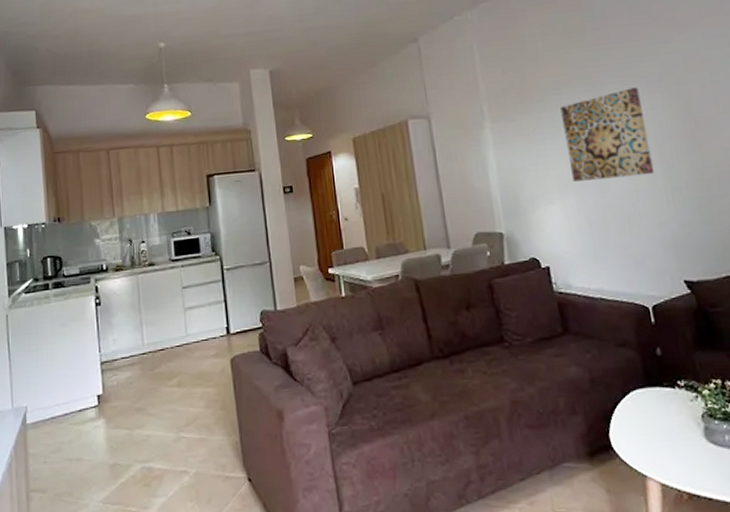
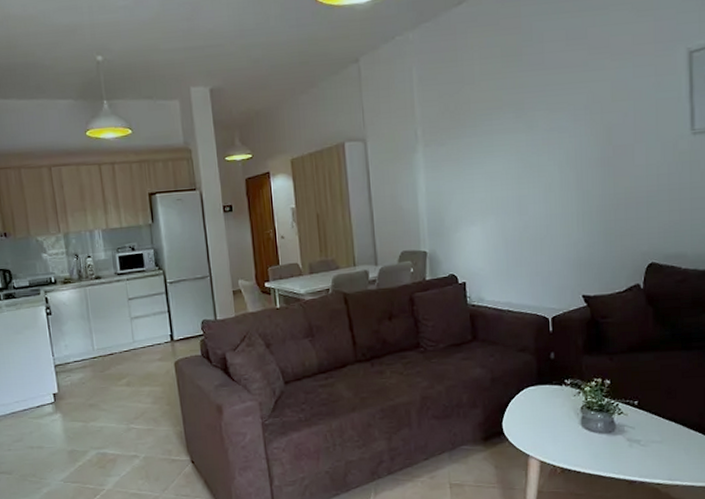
wall art: present [560,87,654,182] -> none [490,114,569,205]

